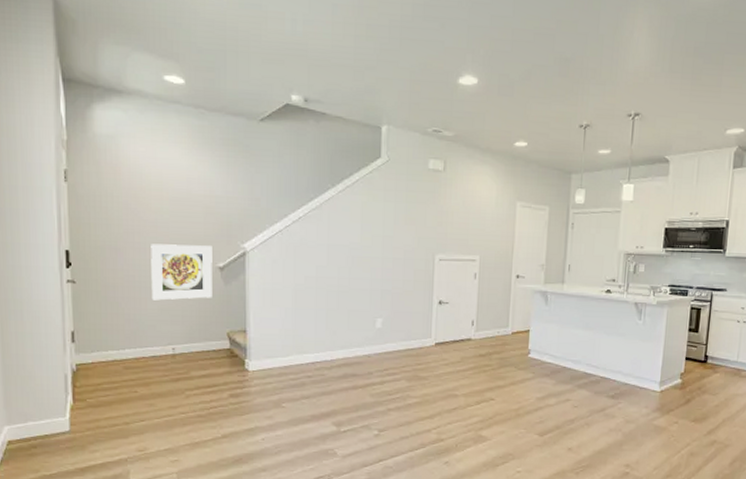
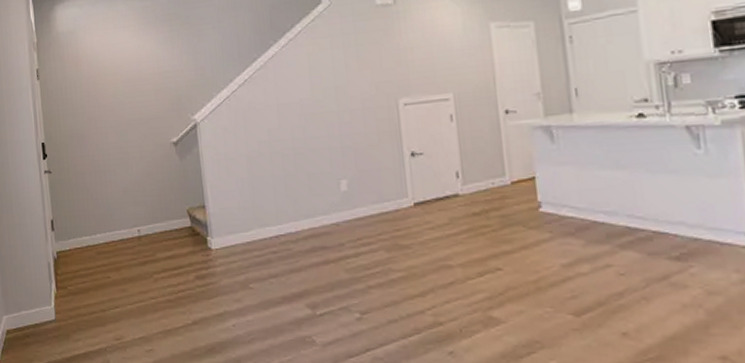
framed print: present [151,244,212,301] -> none [111,122,170,183]

